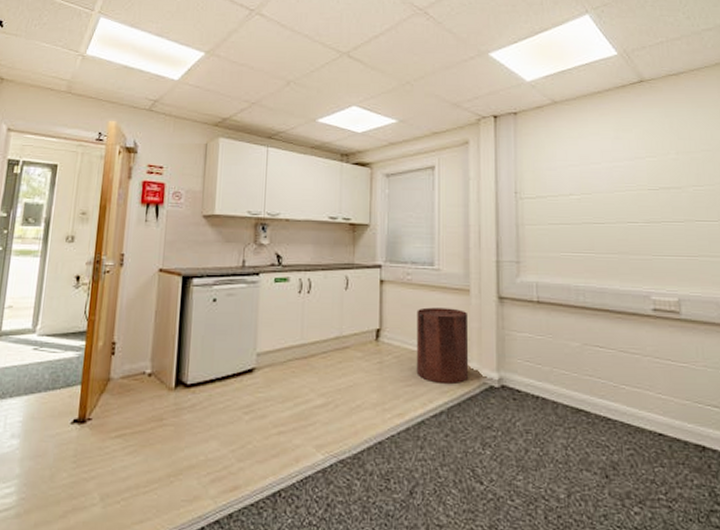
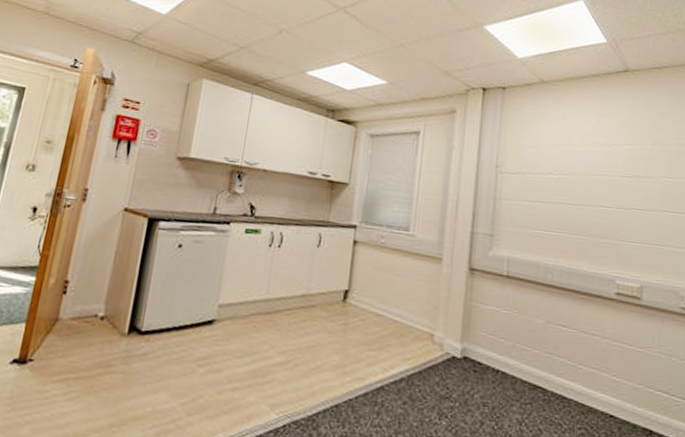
trash can: present [416,307,469,383] -> none [380,272,437,352]

